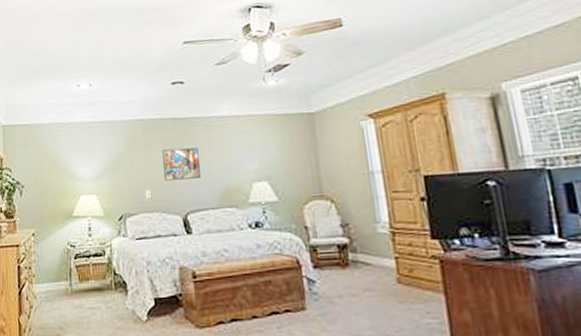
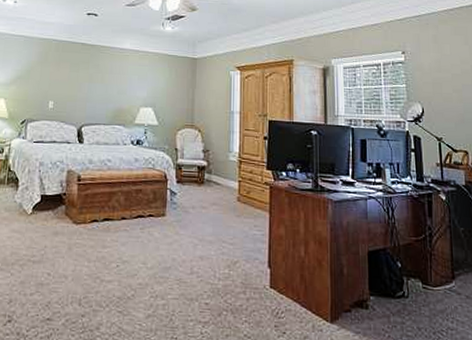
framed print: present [162,148,202,181] -> none [68,69,100,97]

